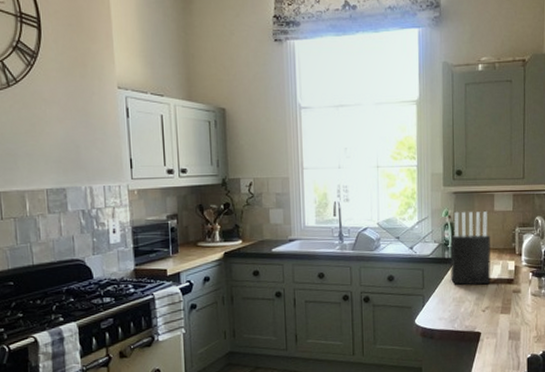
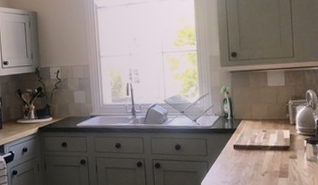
knife block: present [449,211,492,285] -> none [229,87,268,152]

